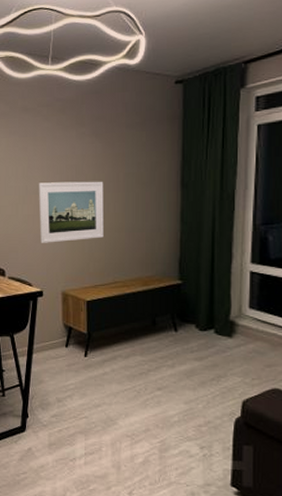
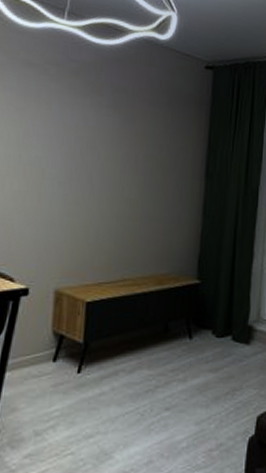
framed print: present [38,181,104,243] -> none [31,153,119,228]

